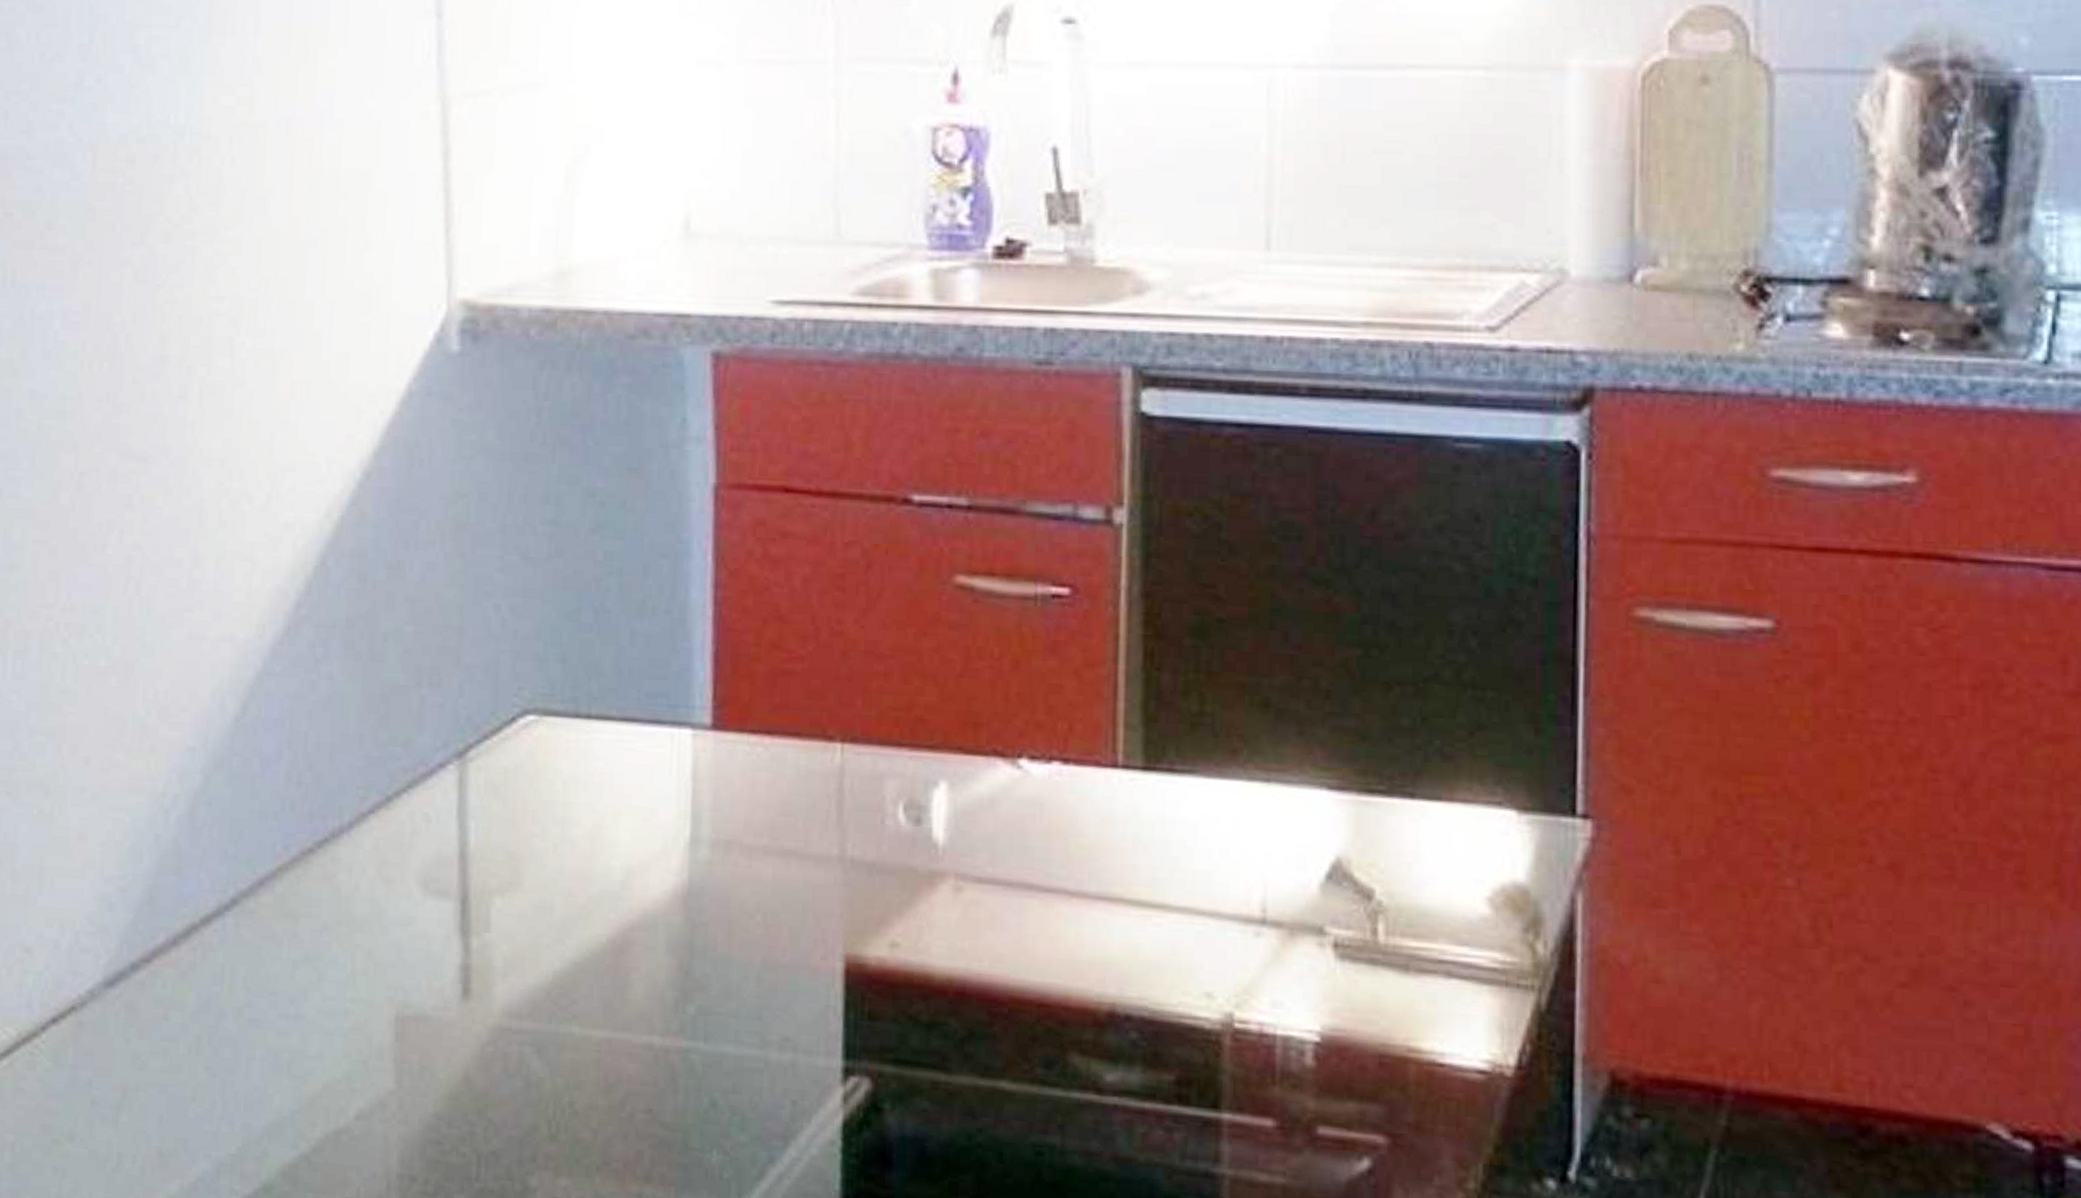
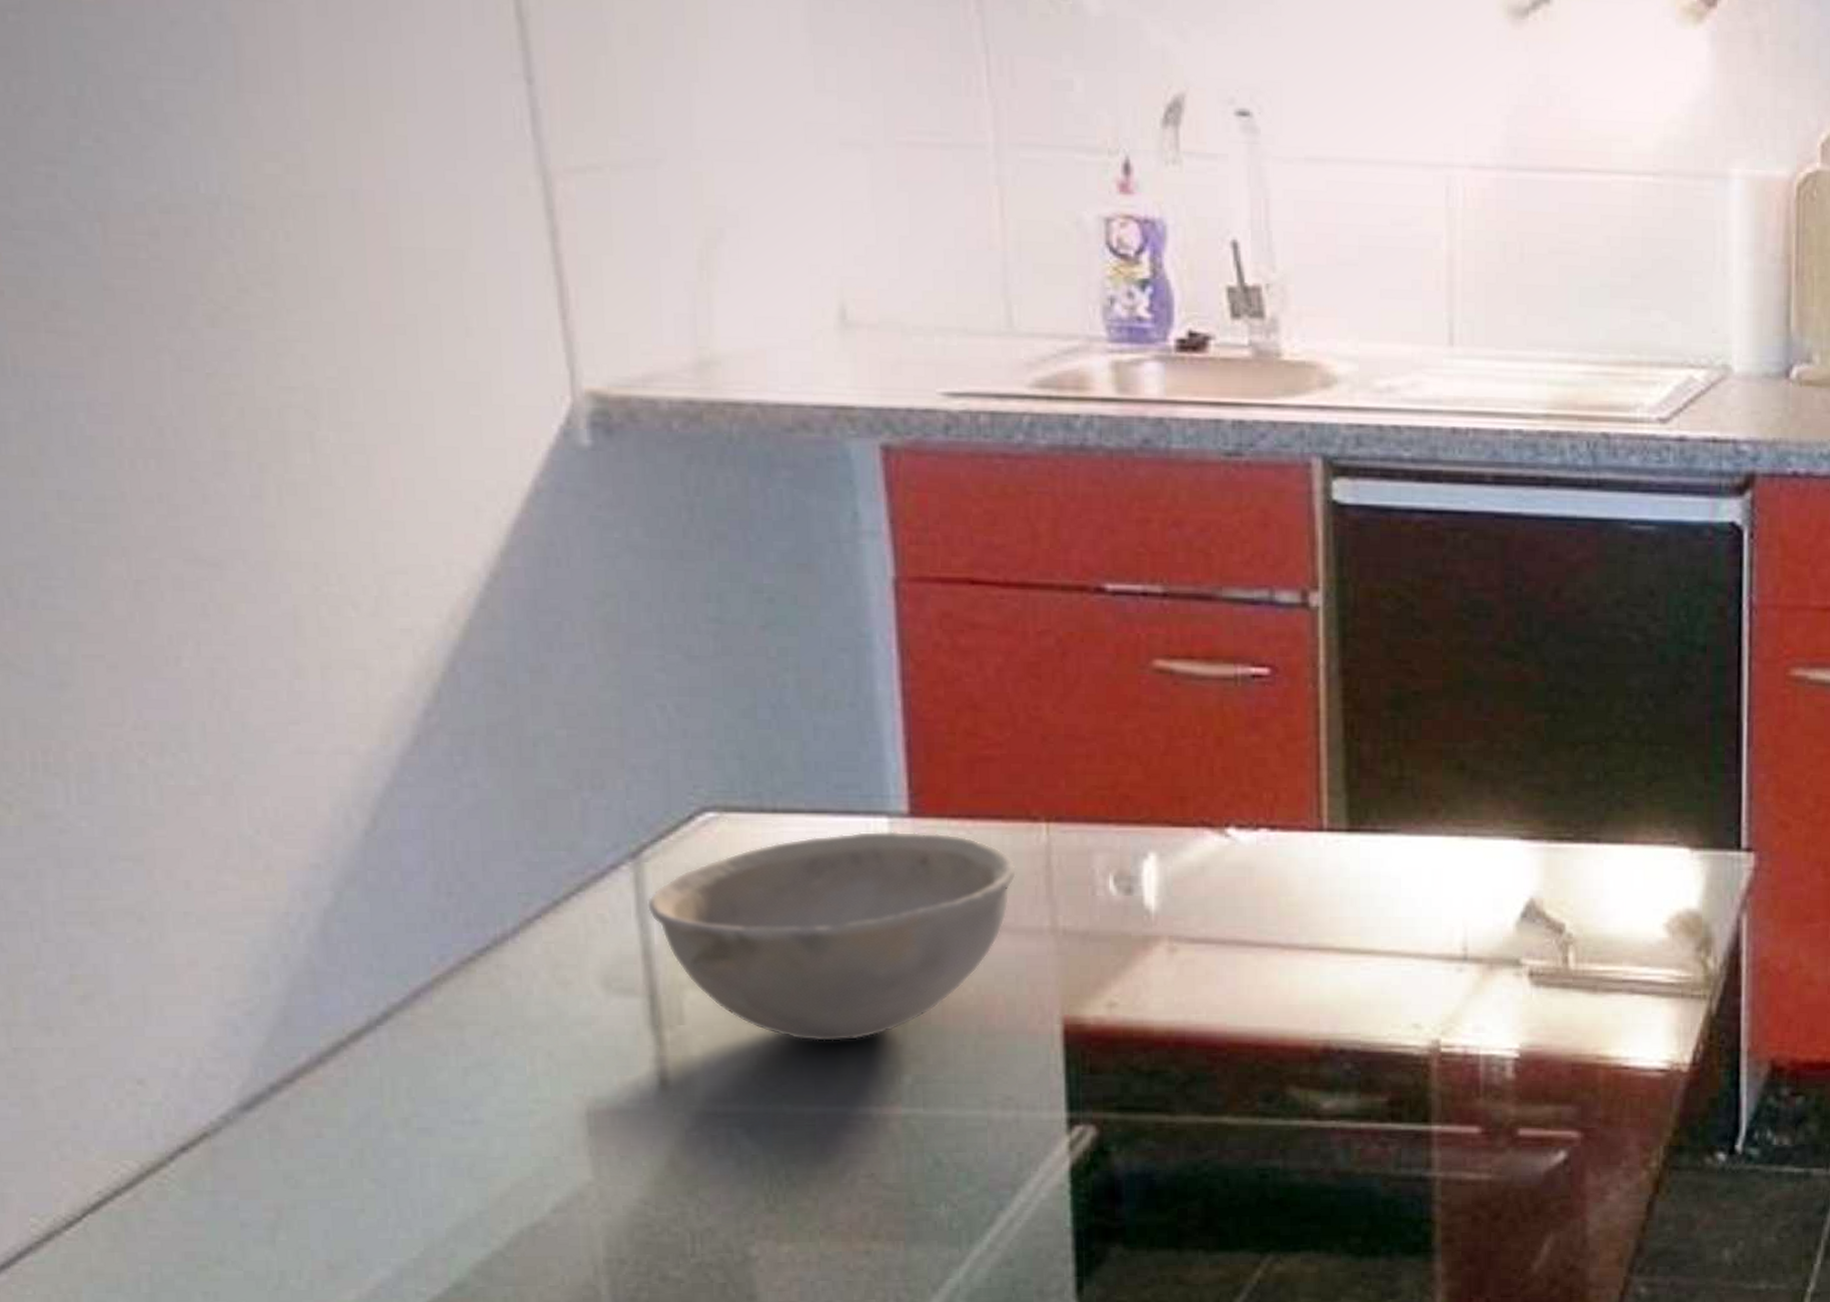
bowl: none [468,742,809,963] -> present [647,831,1016,1041]

